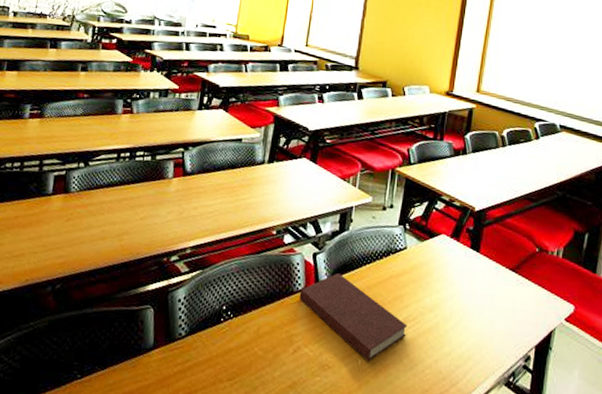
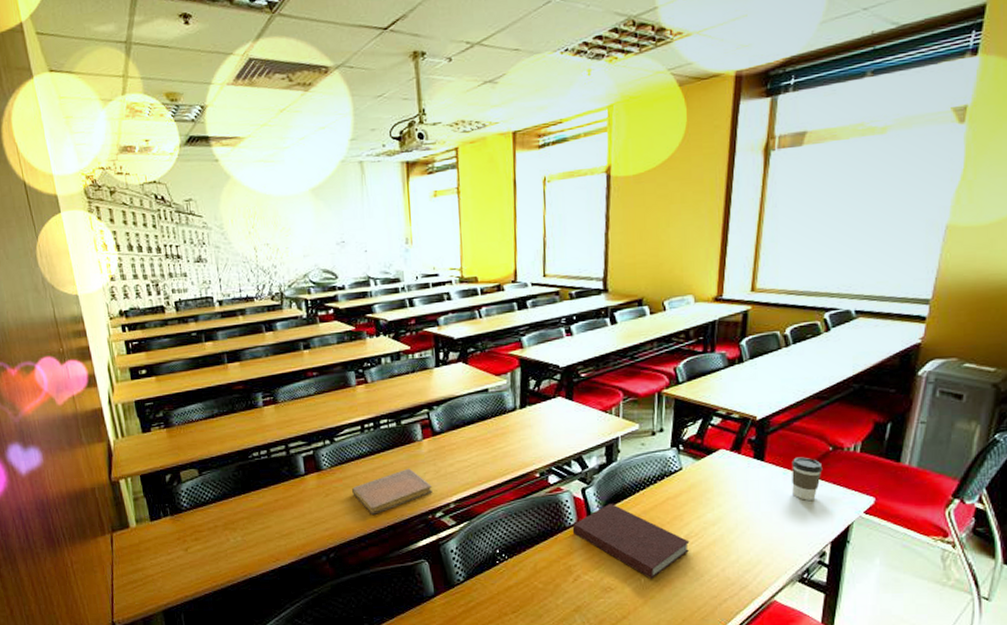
notebook: none [94,204,173,248] -> present [352,468,432,515]
coffee cup: none [503,253,530,300] -> present [792,457,823,501]

